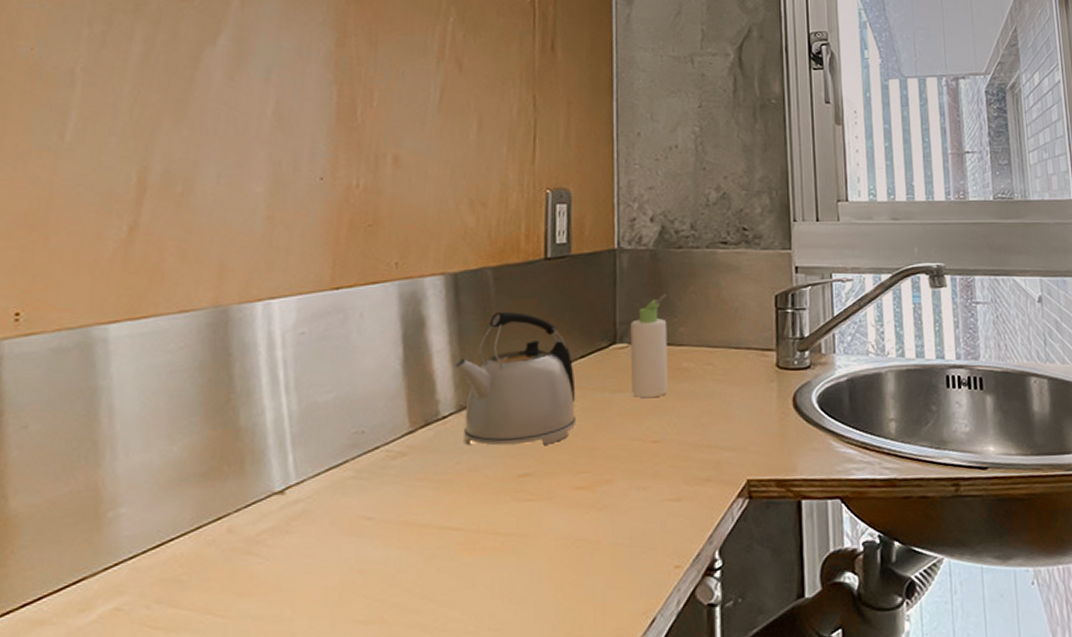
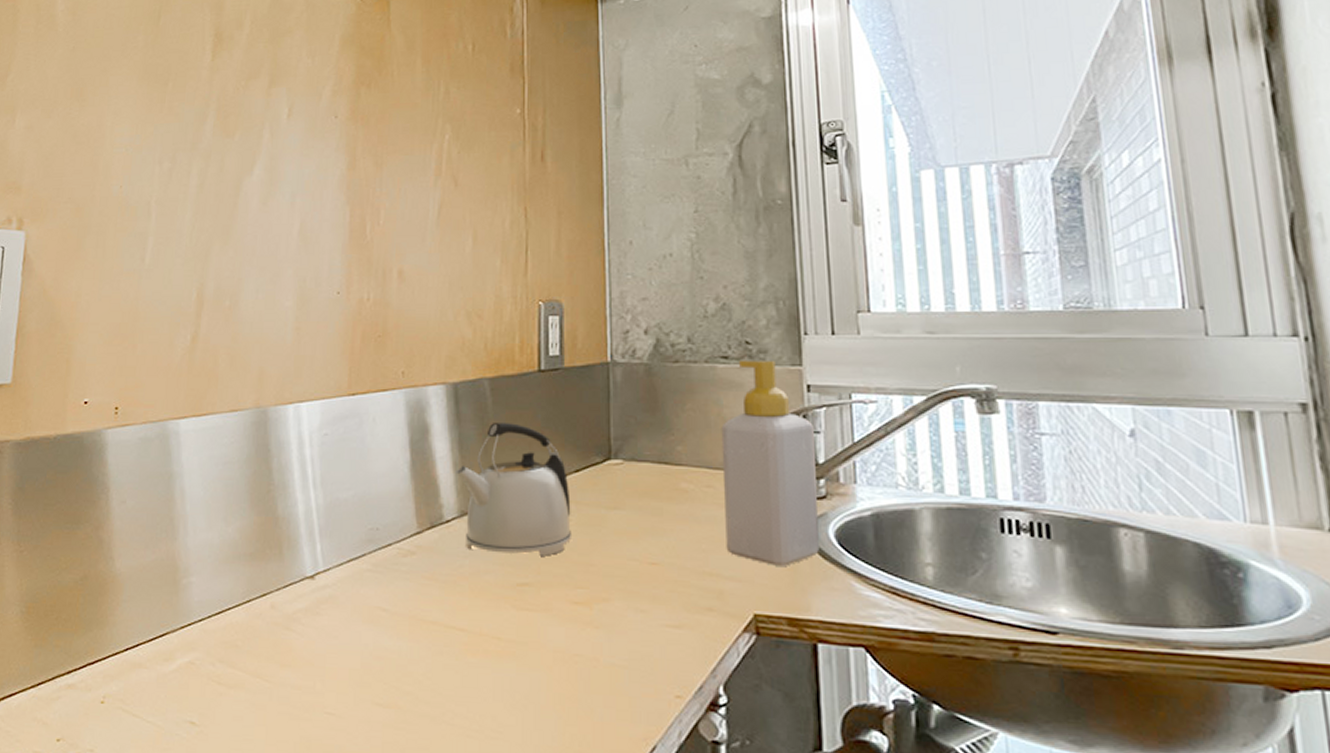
bottle: present [630,293,669,397] -> none [625,410,667,517]
soap bottle: none [720,244,804,433] -> present [721,360,819,566]

